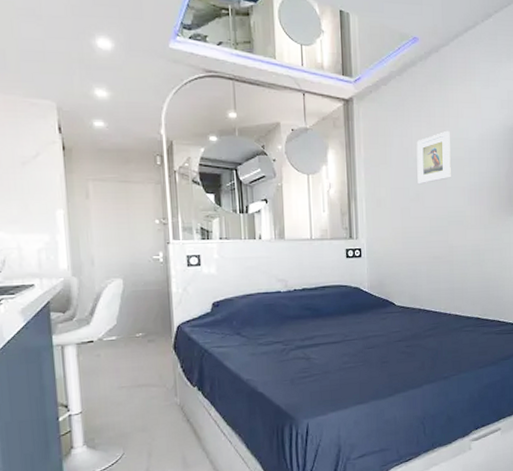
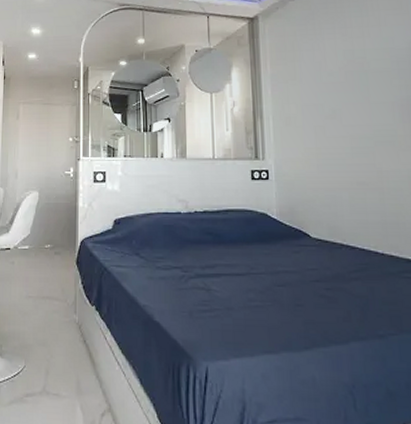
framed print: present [416,130,451,185] -> none [330,40,376,101]

